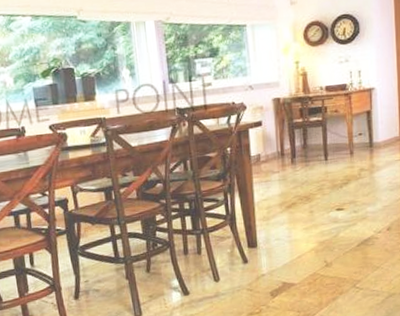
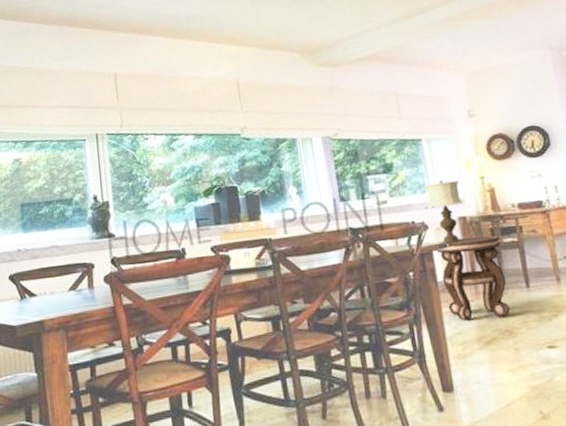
table lamp: none [246,65,278,122] -> present [424,180,463,243]
side table: none [250,115,309,189] -> present [434,235,510,321]

